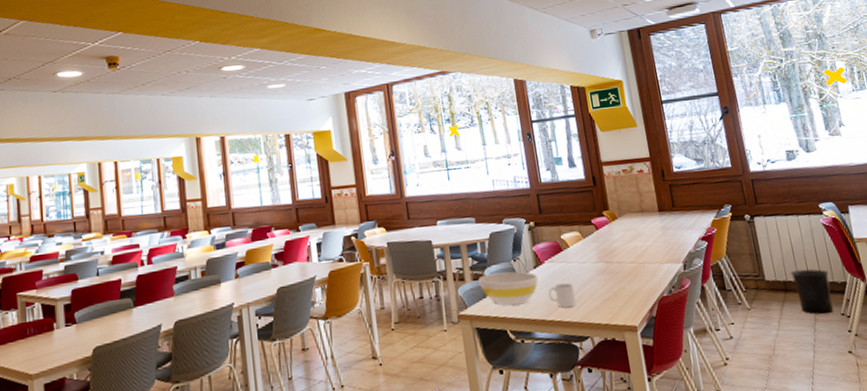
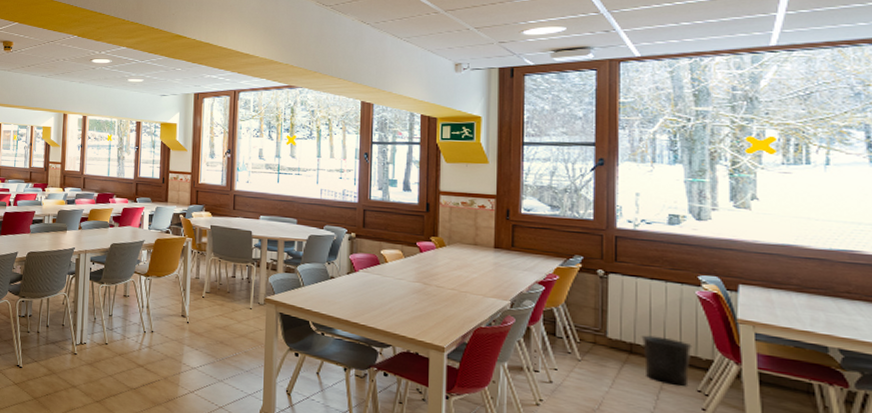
bowl: present [479,271,539,306] -> none [290,270,350,303]
cup: present [548,283,576,308] -> none [357,292,384,316]

